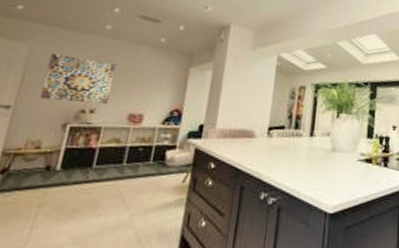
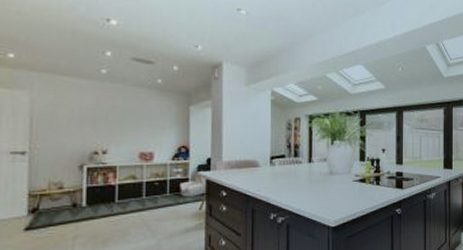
wall art: present [39,53,116,105] -> none [52,99,119,146]

